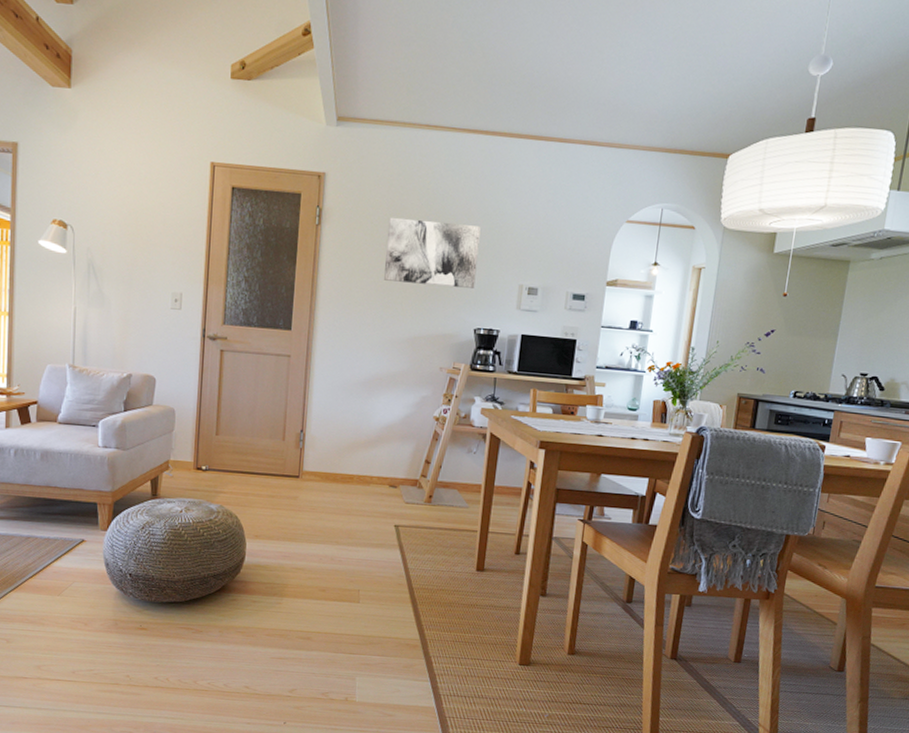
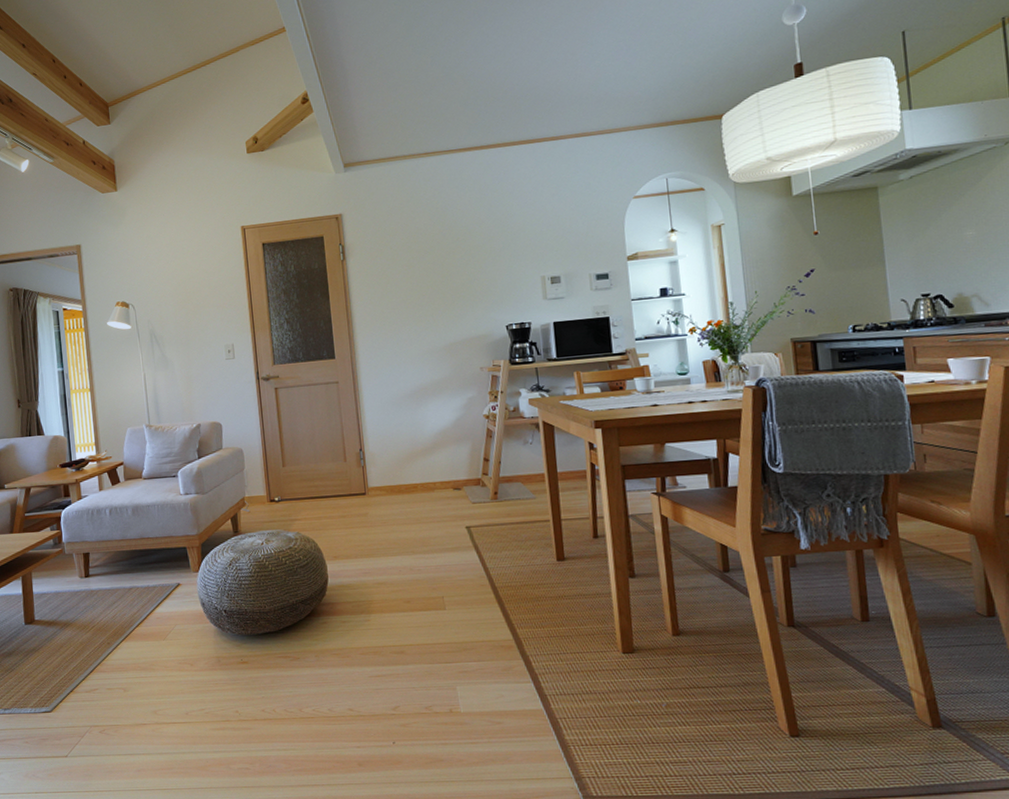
wall art: present [384,217,481,288] -> none [406,231,499,297]

